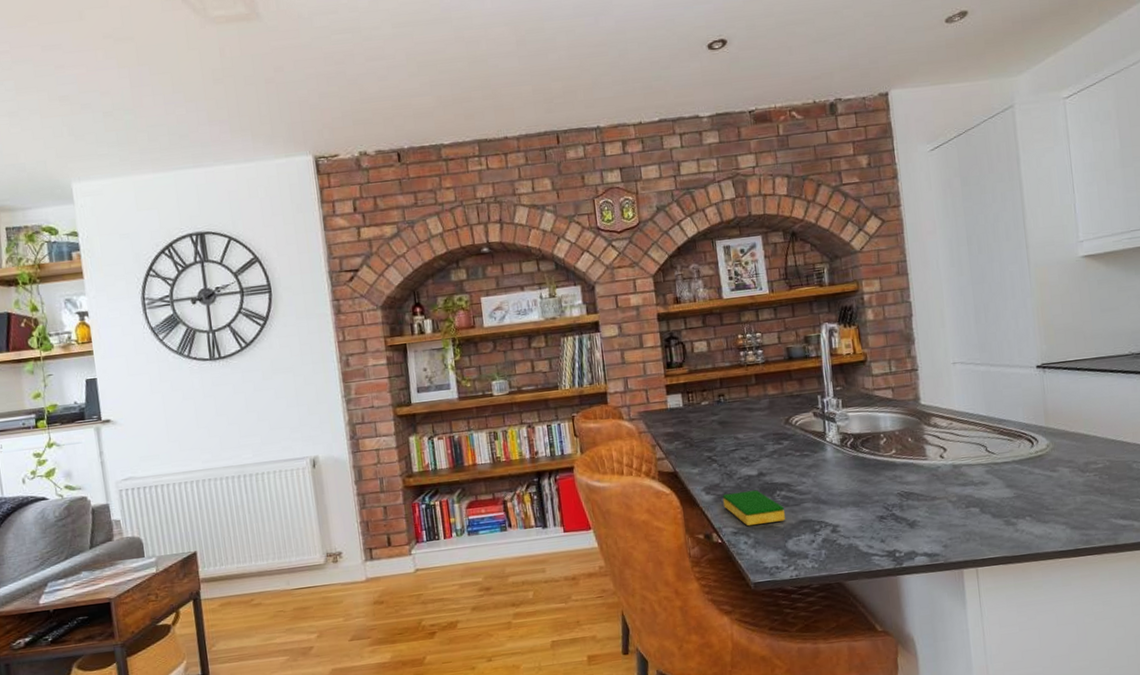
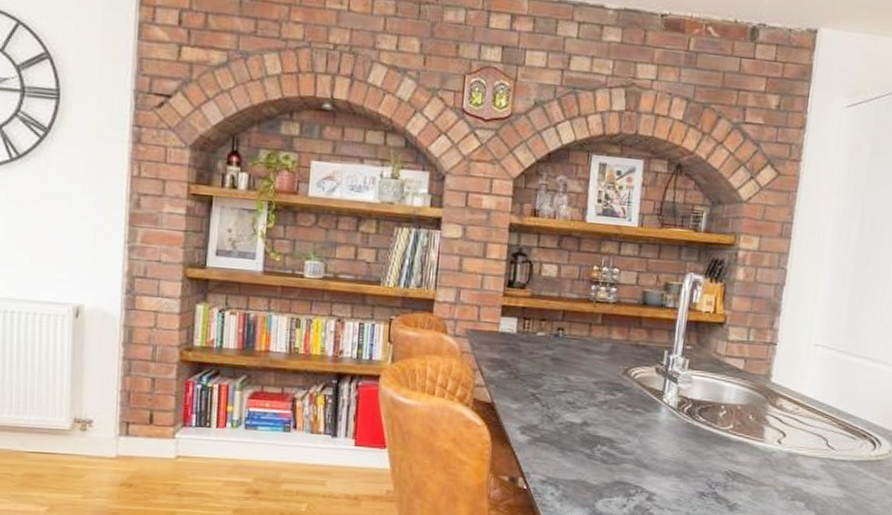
dish sponge: present [722,490,786,527] -> none [537,437,602,478]

